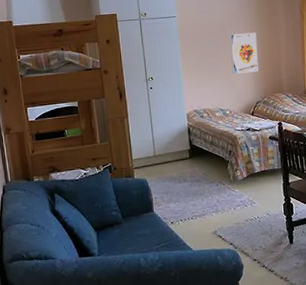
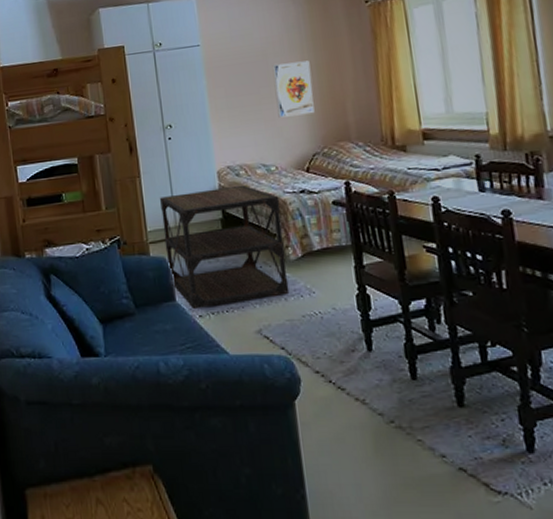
side table: none [143,124,237,218] -> present [160,185,290,310]

